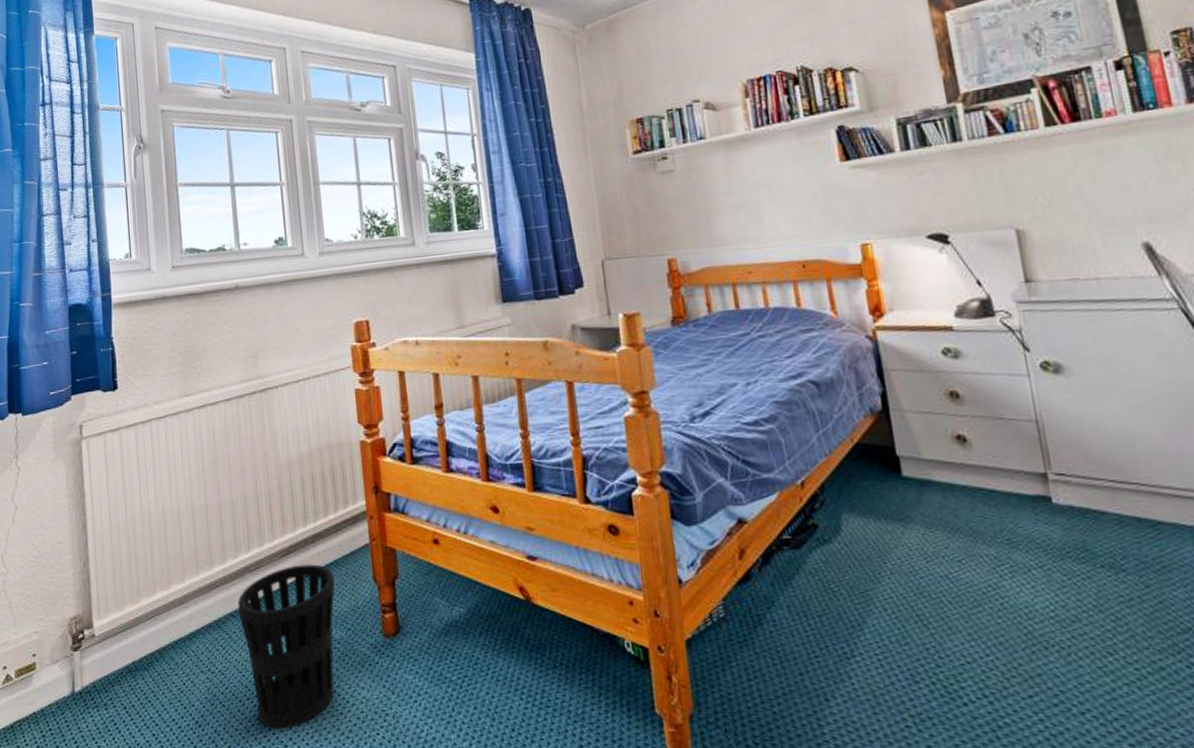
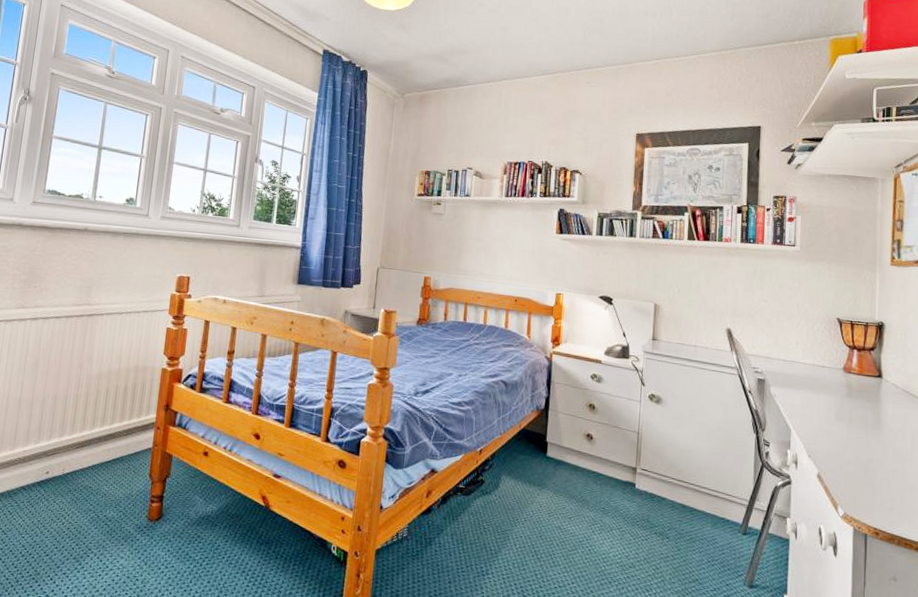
wastebasket: present [237,564,335,729] -> none [28,456,117,583]

